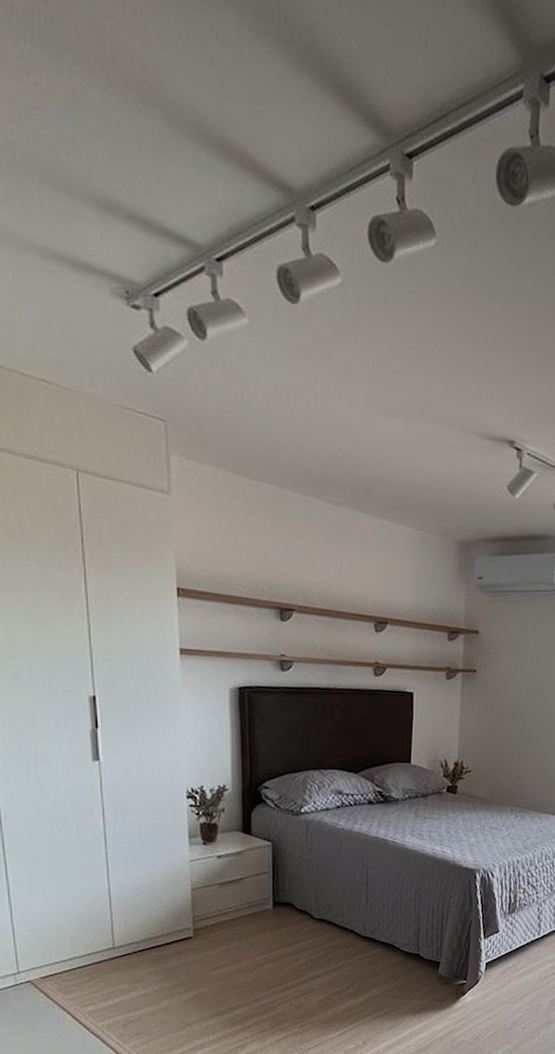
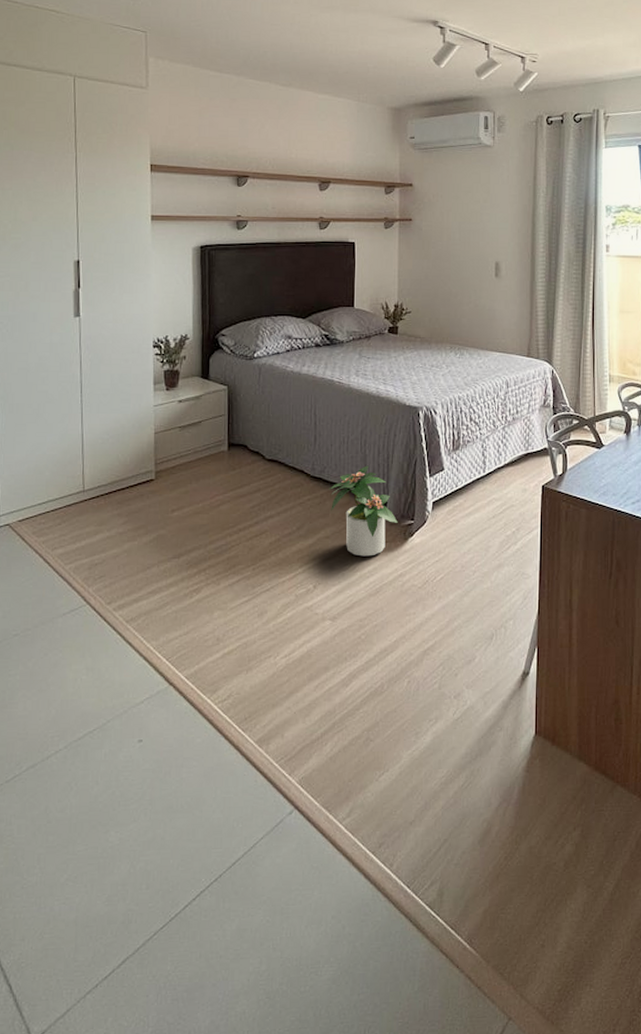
potted plant: none [380,926,450,1014] -> present [329,465,398,557]

